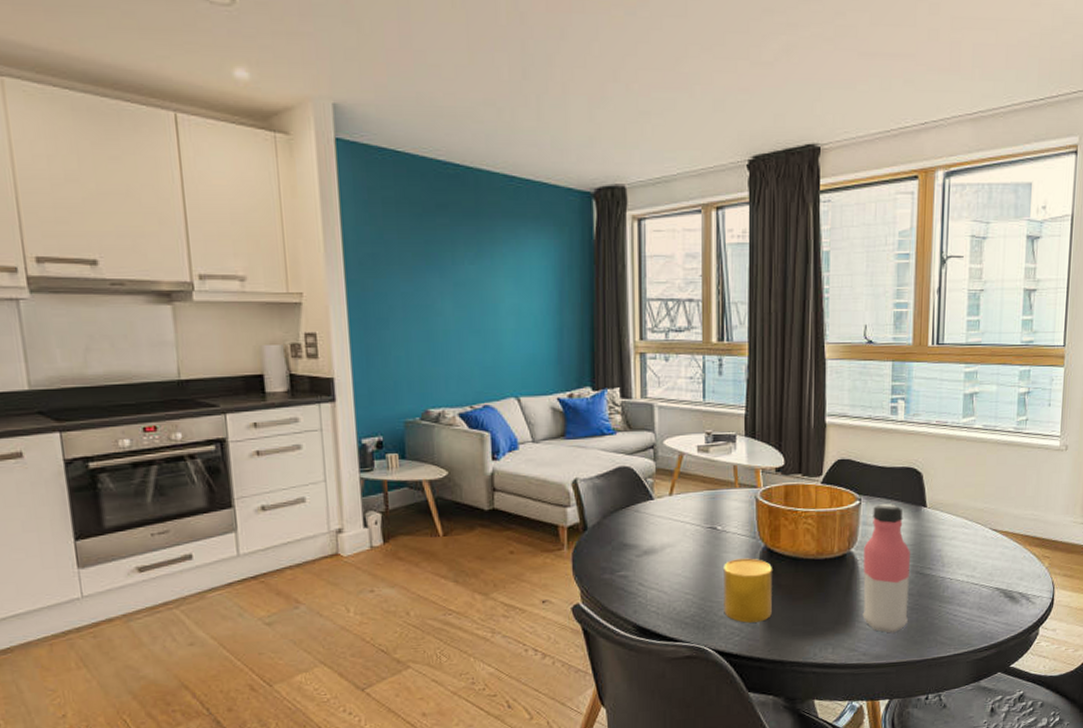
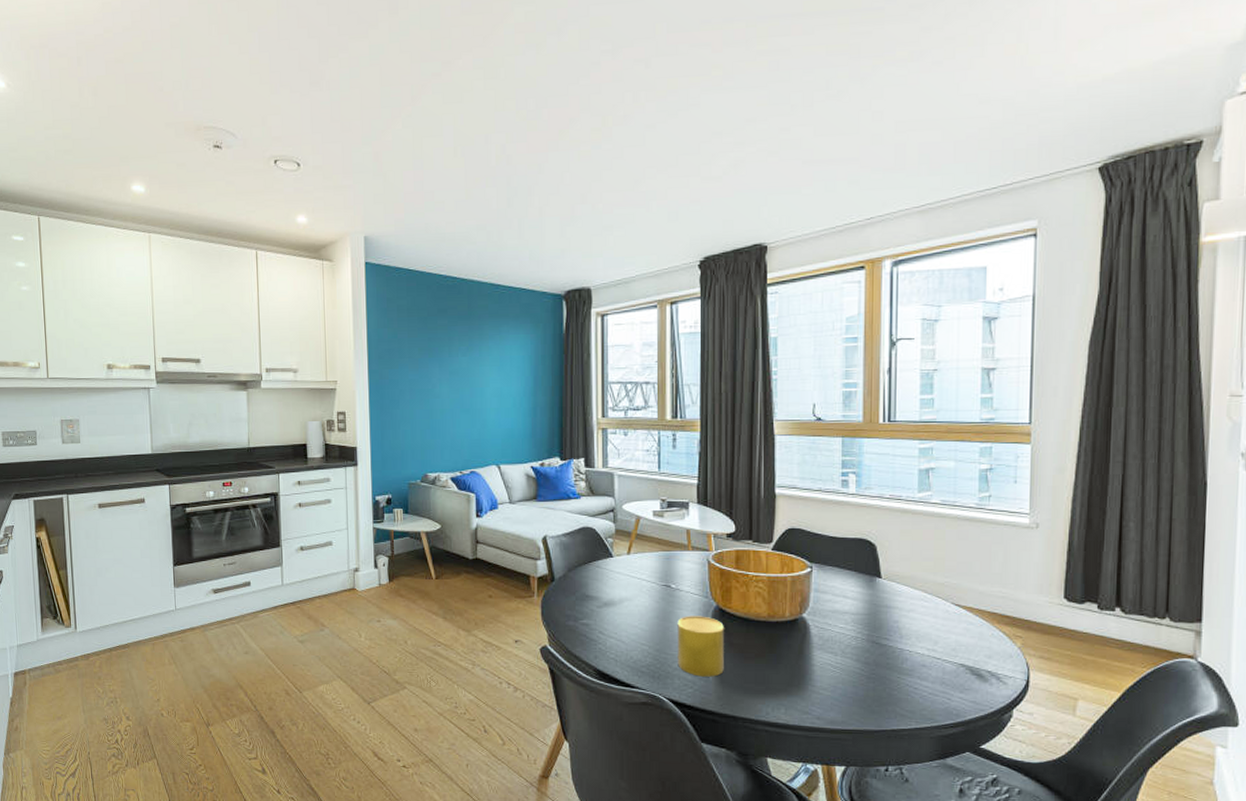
water bottle: present [862,503,911,633] -> none [816,572,866,700]

